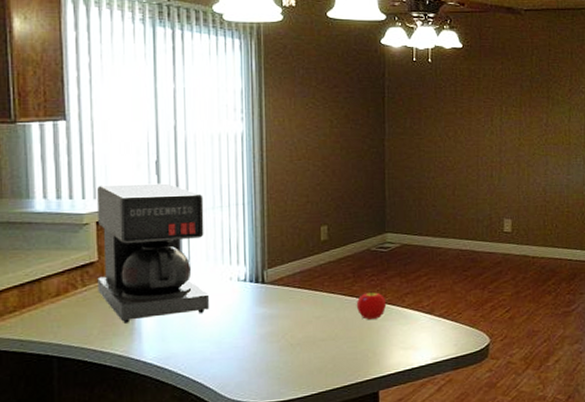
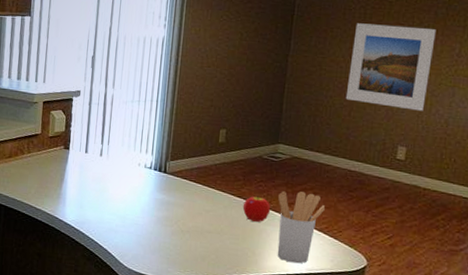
coffee maker: present [96,183,209,323] -> none [38,72,126,190]
utensil holder: none [393,279,442,356] -> present [277,191,325,264]
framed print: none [447,101,524,182] -> present [345,23,436,111]

